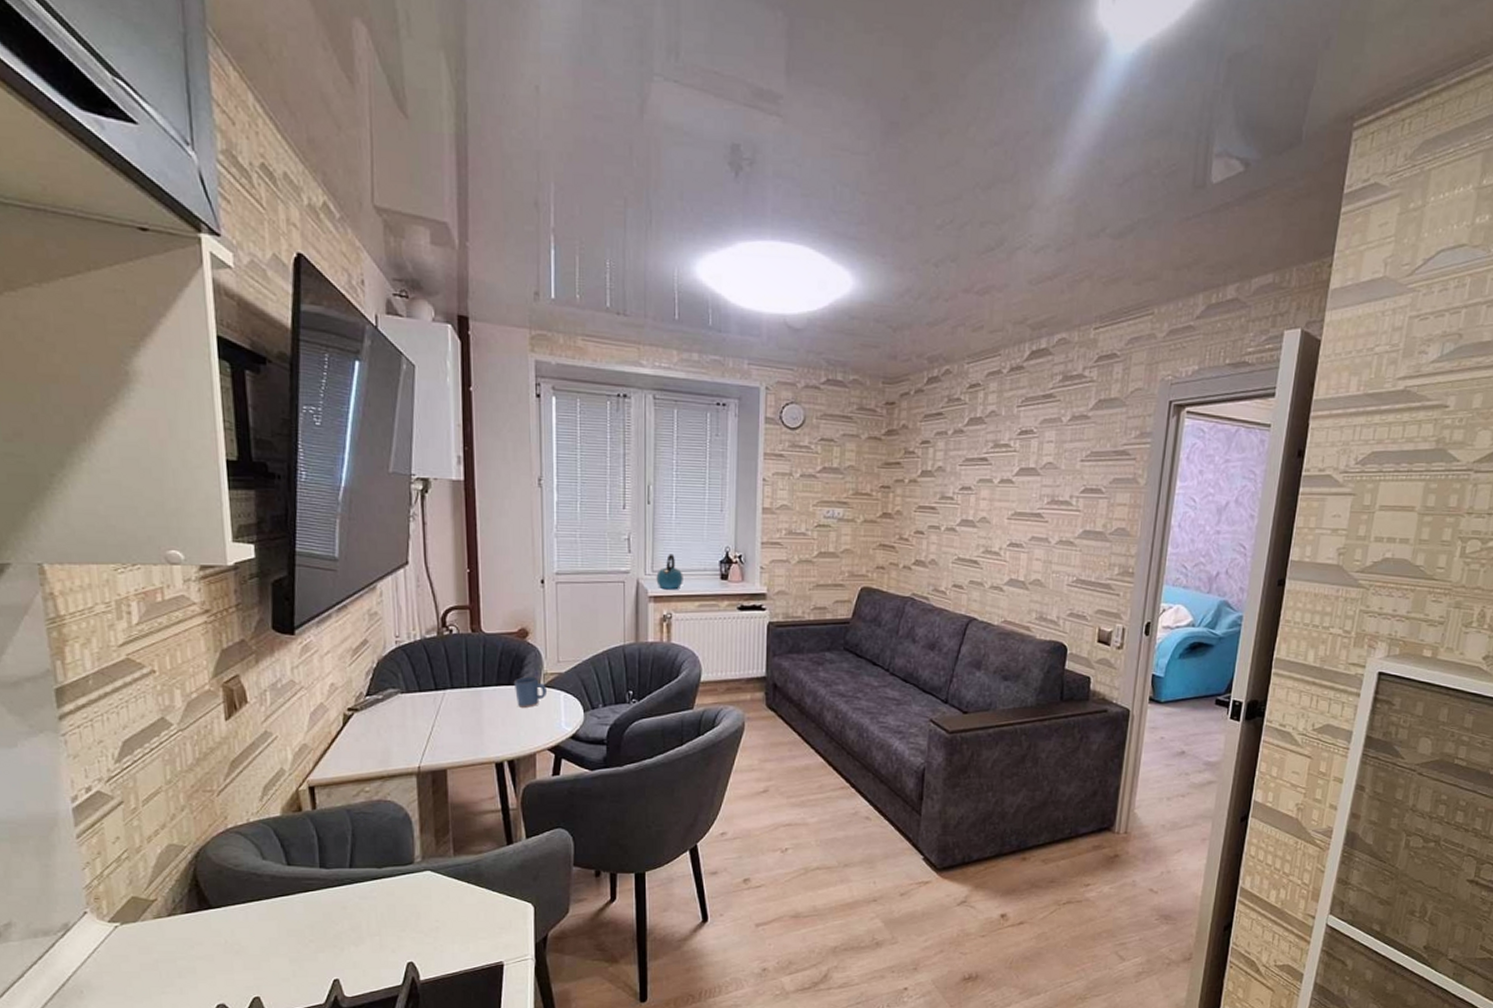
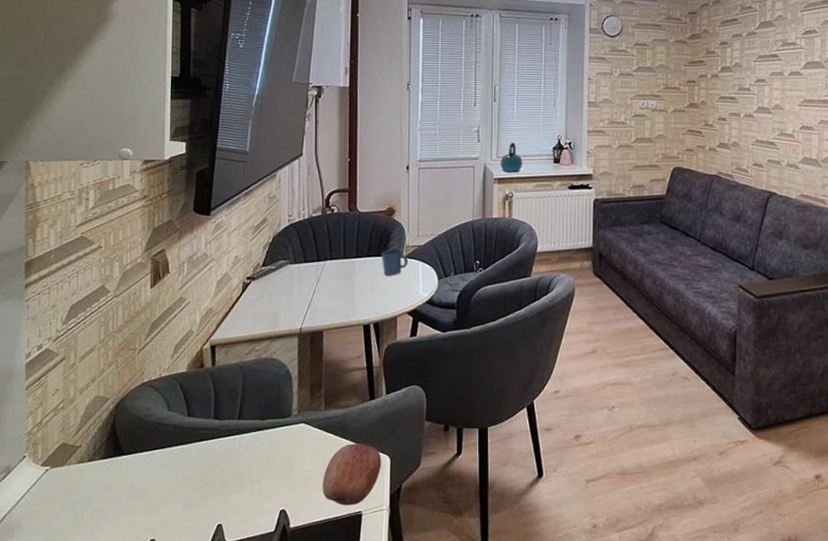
fruit: none [455,891,524,956] -> present [322,443,382,506]

